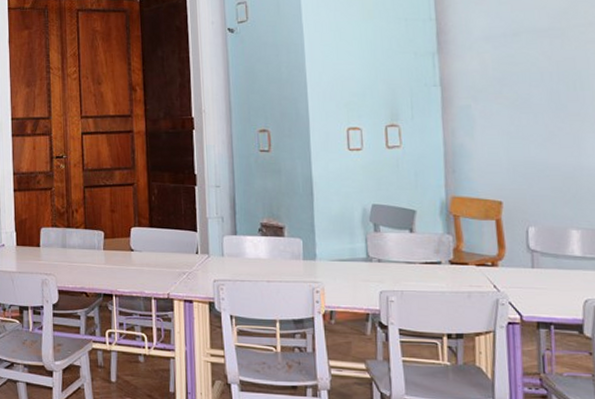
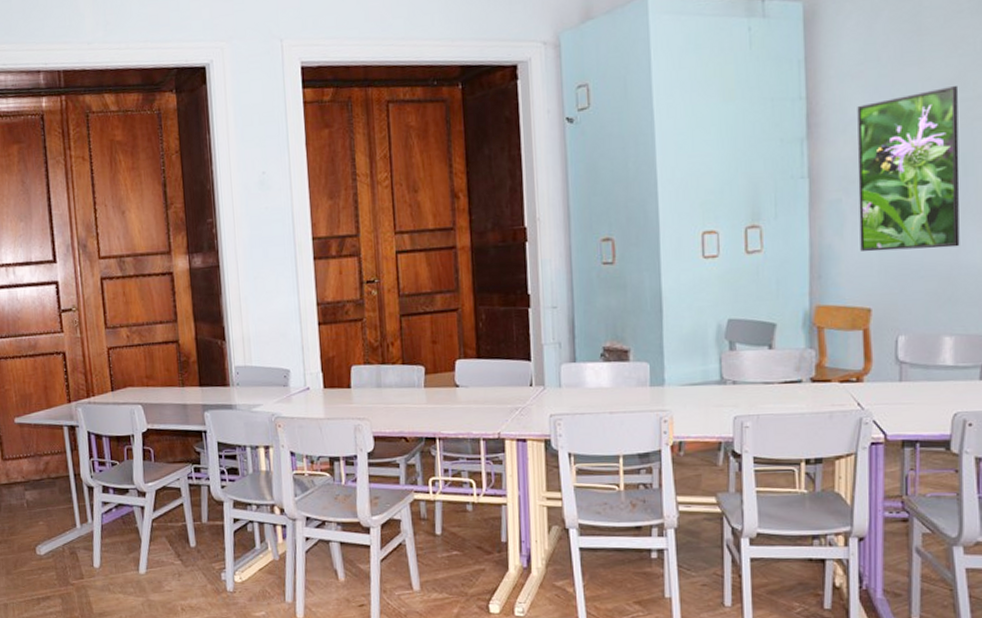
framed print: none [481,14,581,152] -> present [857,86,960,252]

